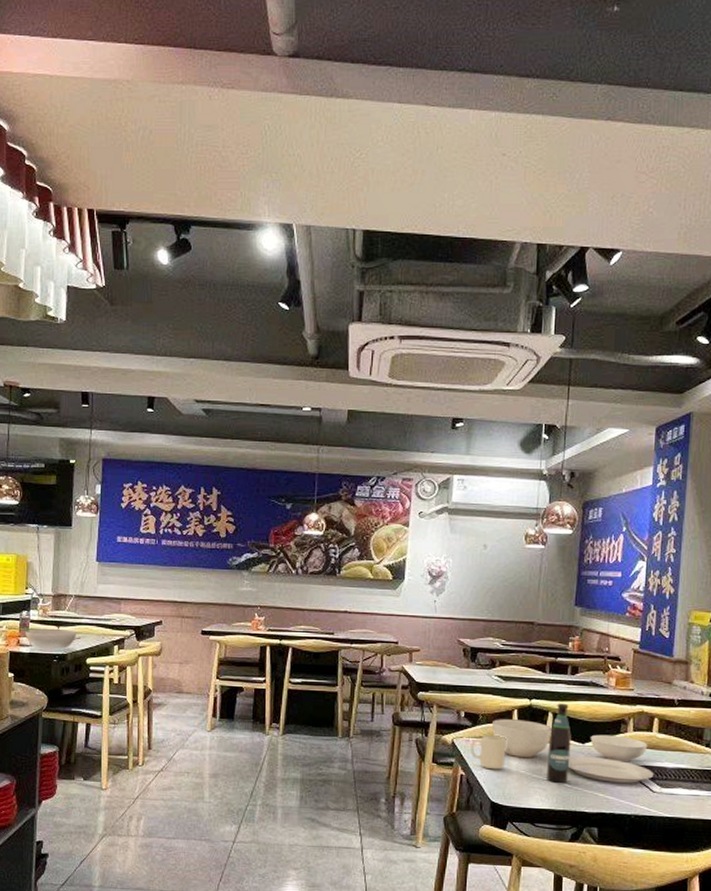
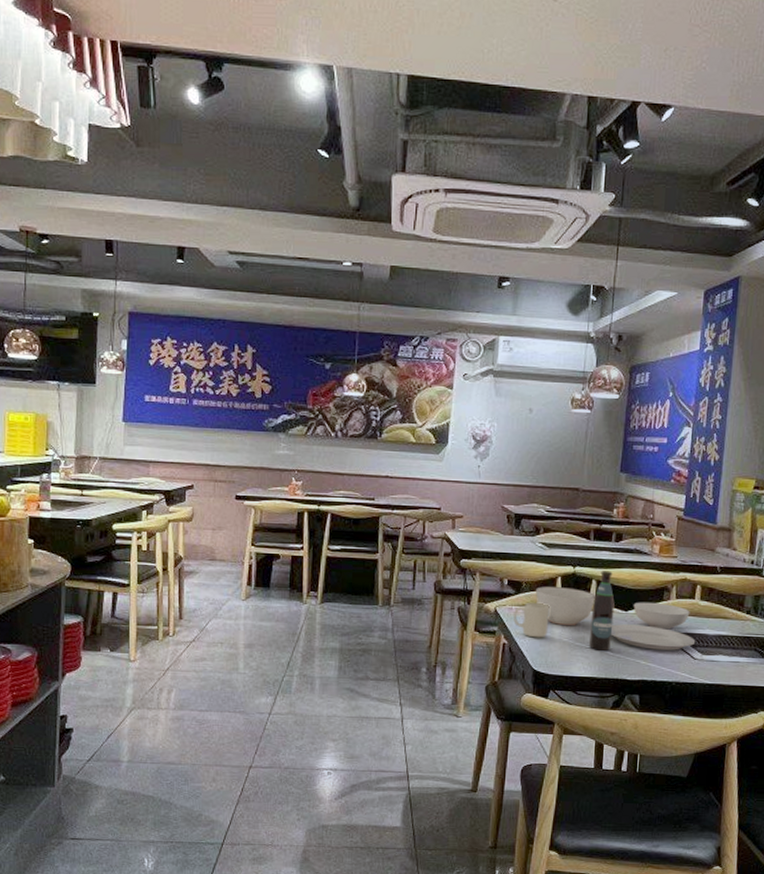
bowl: present [26,629,77,651] -> none [46,493,102,516]

